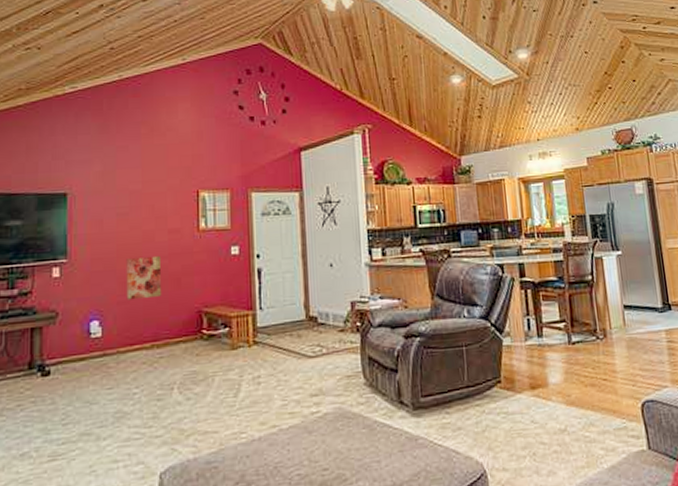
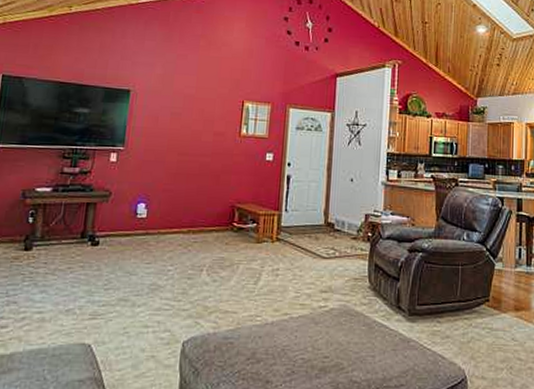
wall art: present [126,255,162,301] -> none [171,153,205,190]

